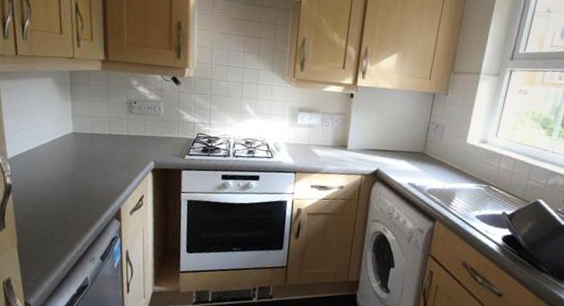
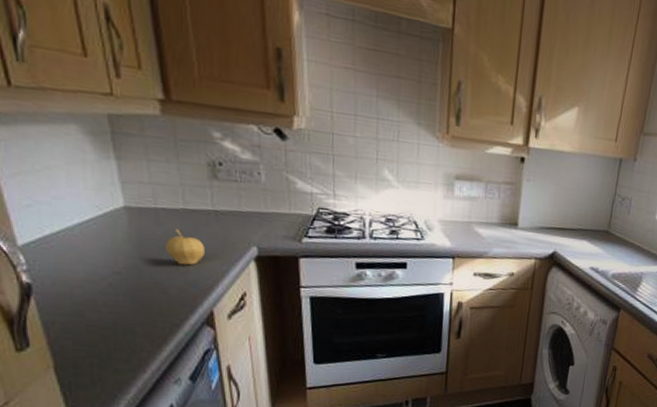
fruit: none [95,148,120,174] -> present [166,229,205,266]

